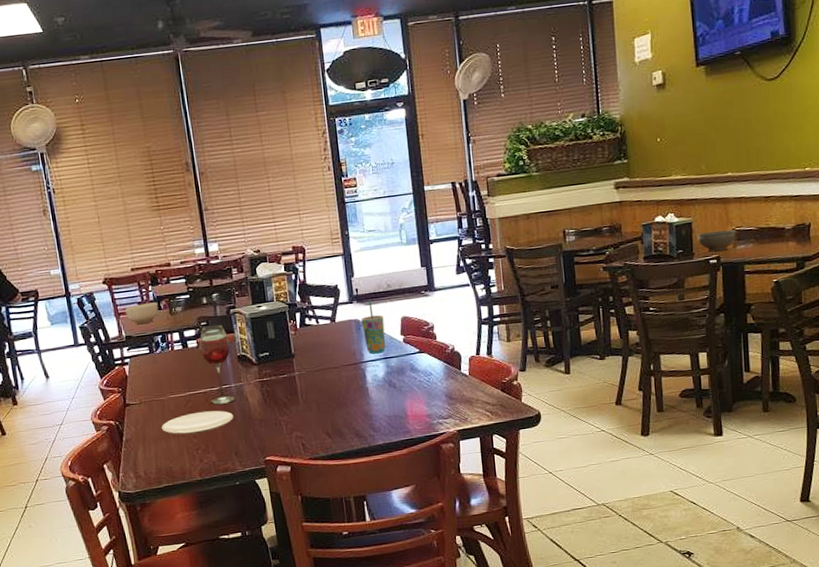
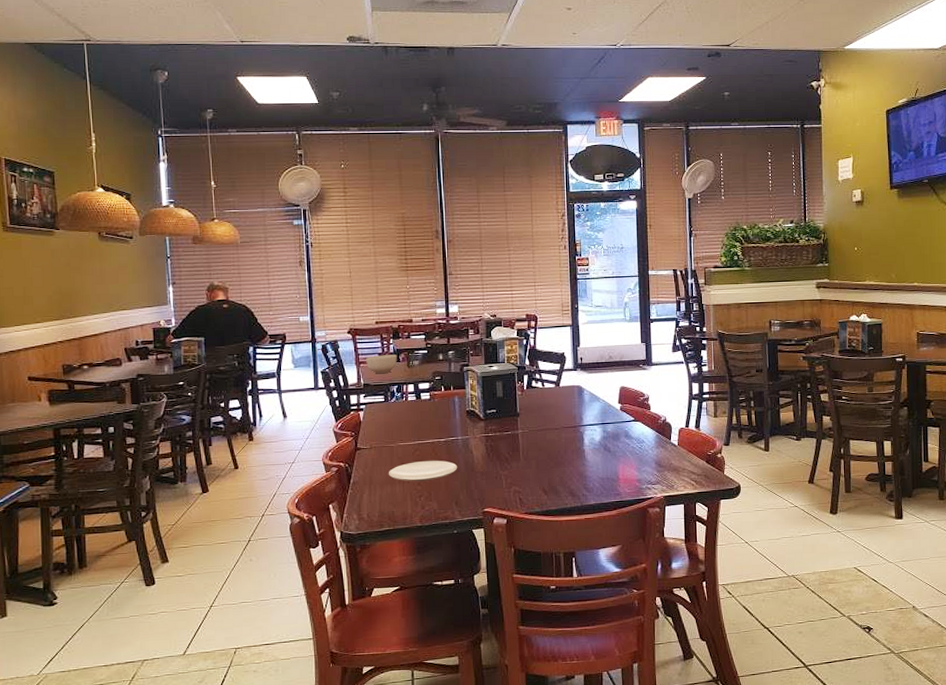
wineglass: present [199,325,236,405] -> none [432,381,461,455]
cup: present [360,300,386,355] -> none [583,369,605,420]
soup bowl: present [697,230,737,252] -> none [886,332,921,351]

